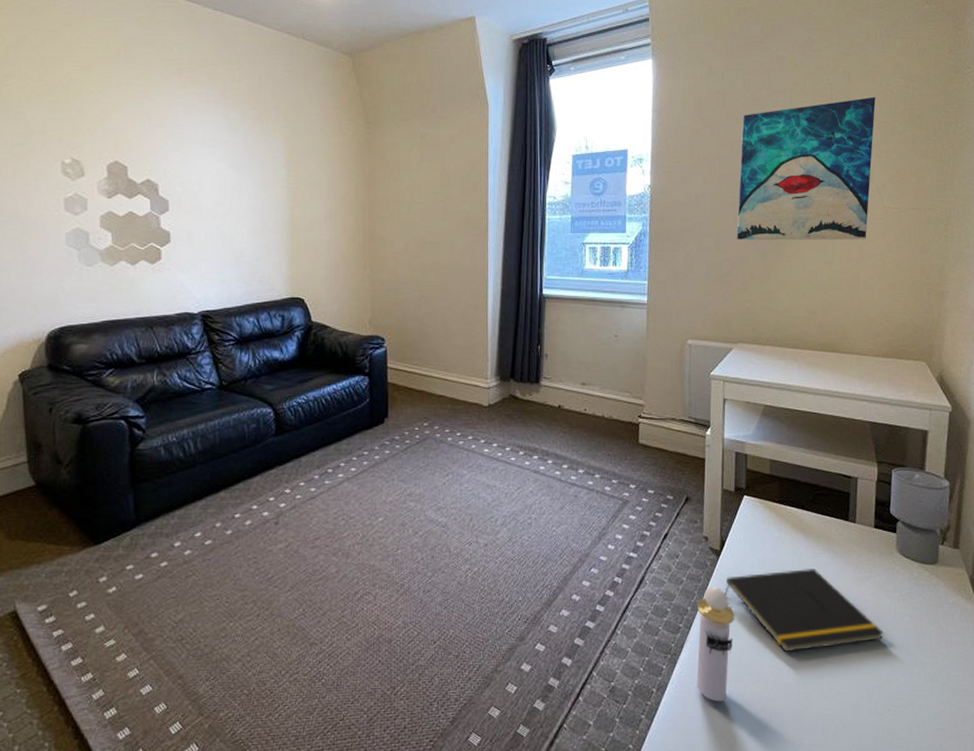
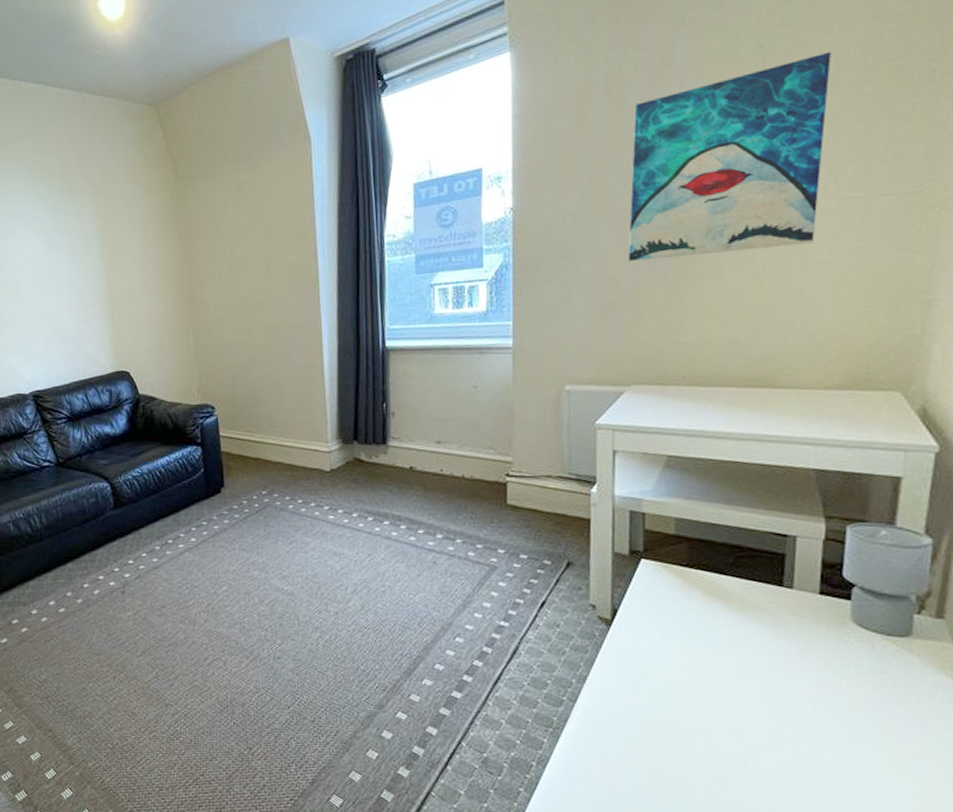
perfume bottle: present [697,586,735,702] -> none [583,658,631,779]
notepad: present [724,569,885,652] -> none [618,640,832,730]

